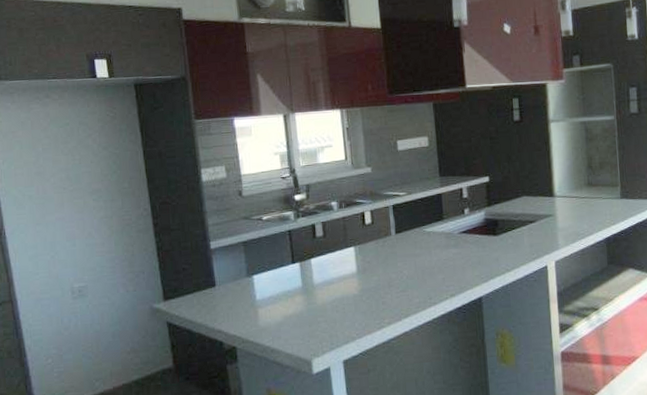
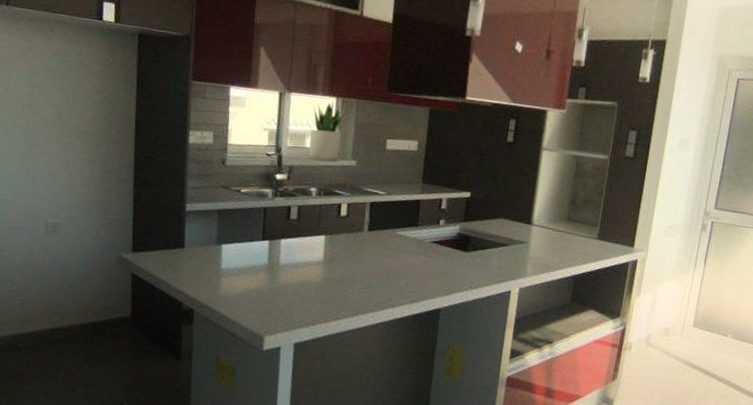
planter: none [319,113,353,175] -> present [309,101,343,163]

